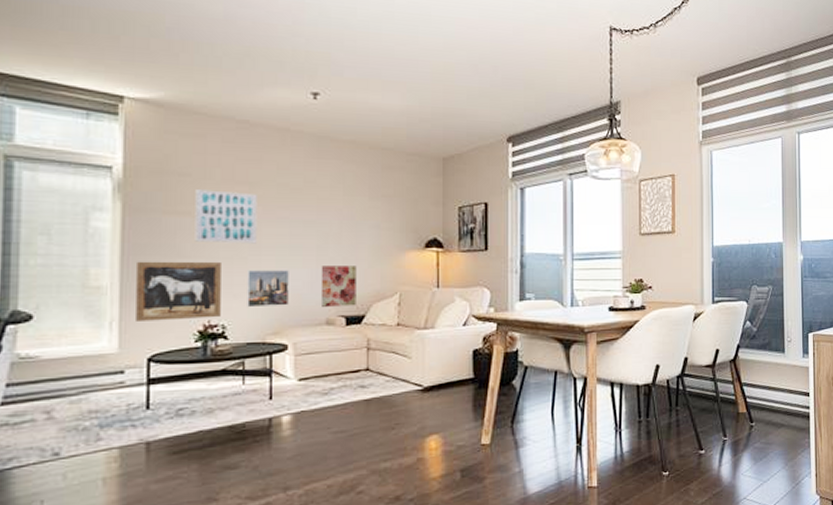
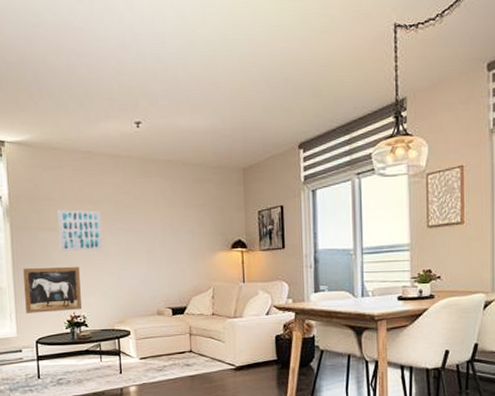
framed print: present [247,270,289,308] -> none [98,271,129,302]
wall art: present [320,266,357,307] -> none [151,266,179,300]

